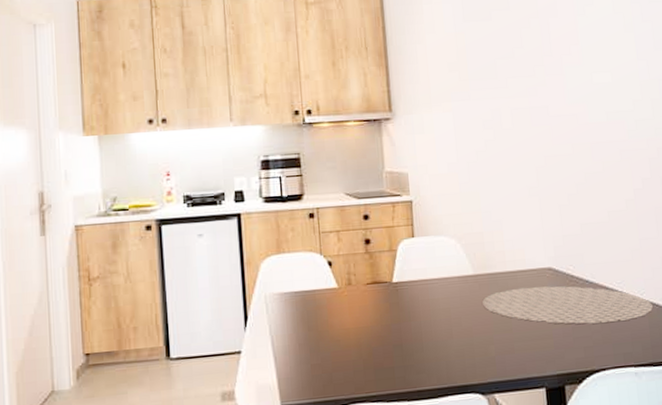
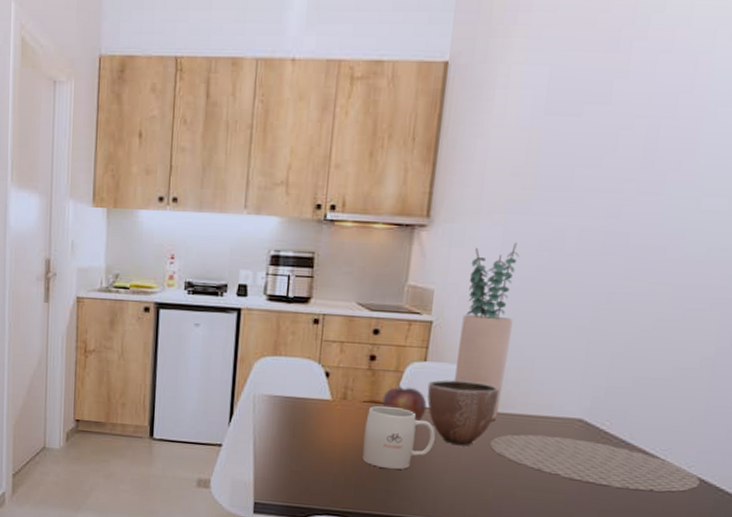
mug: none [372,283,436,346] -> present [362,405,435,470]
fruit: none [383,262,423,294] -> present [382,384,427,421]
decorative bowl: none [419,249,481,310] -> present [427,380,499,445]
vase: none [433,124,484,282] -> present [453,242,520,421]

